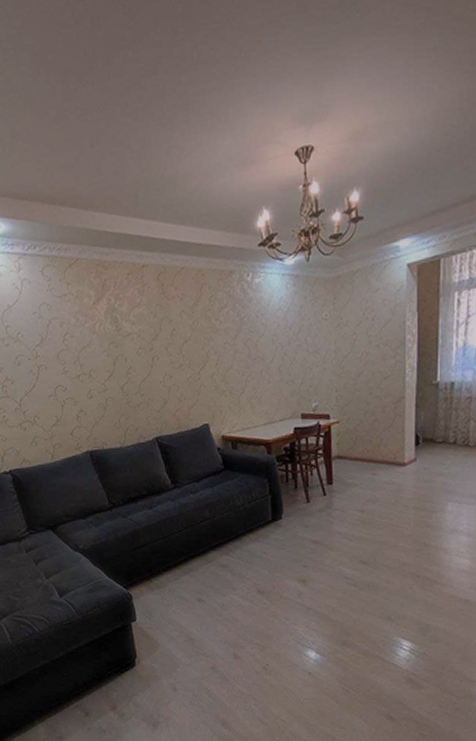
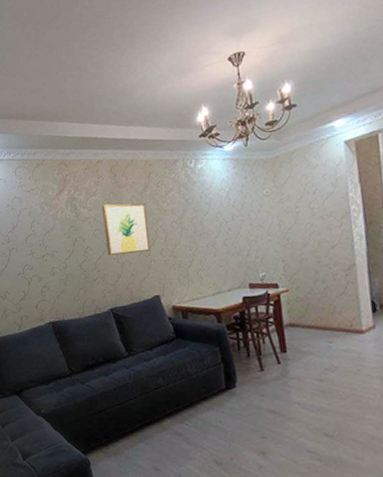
wall art: none [147,318,201,378] -> present [102,203,151,255]

